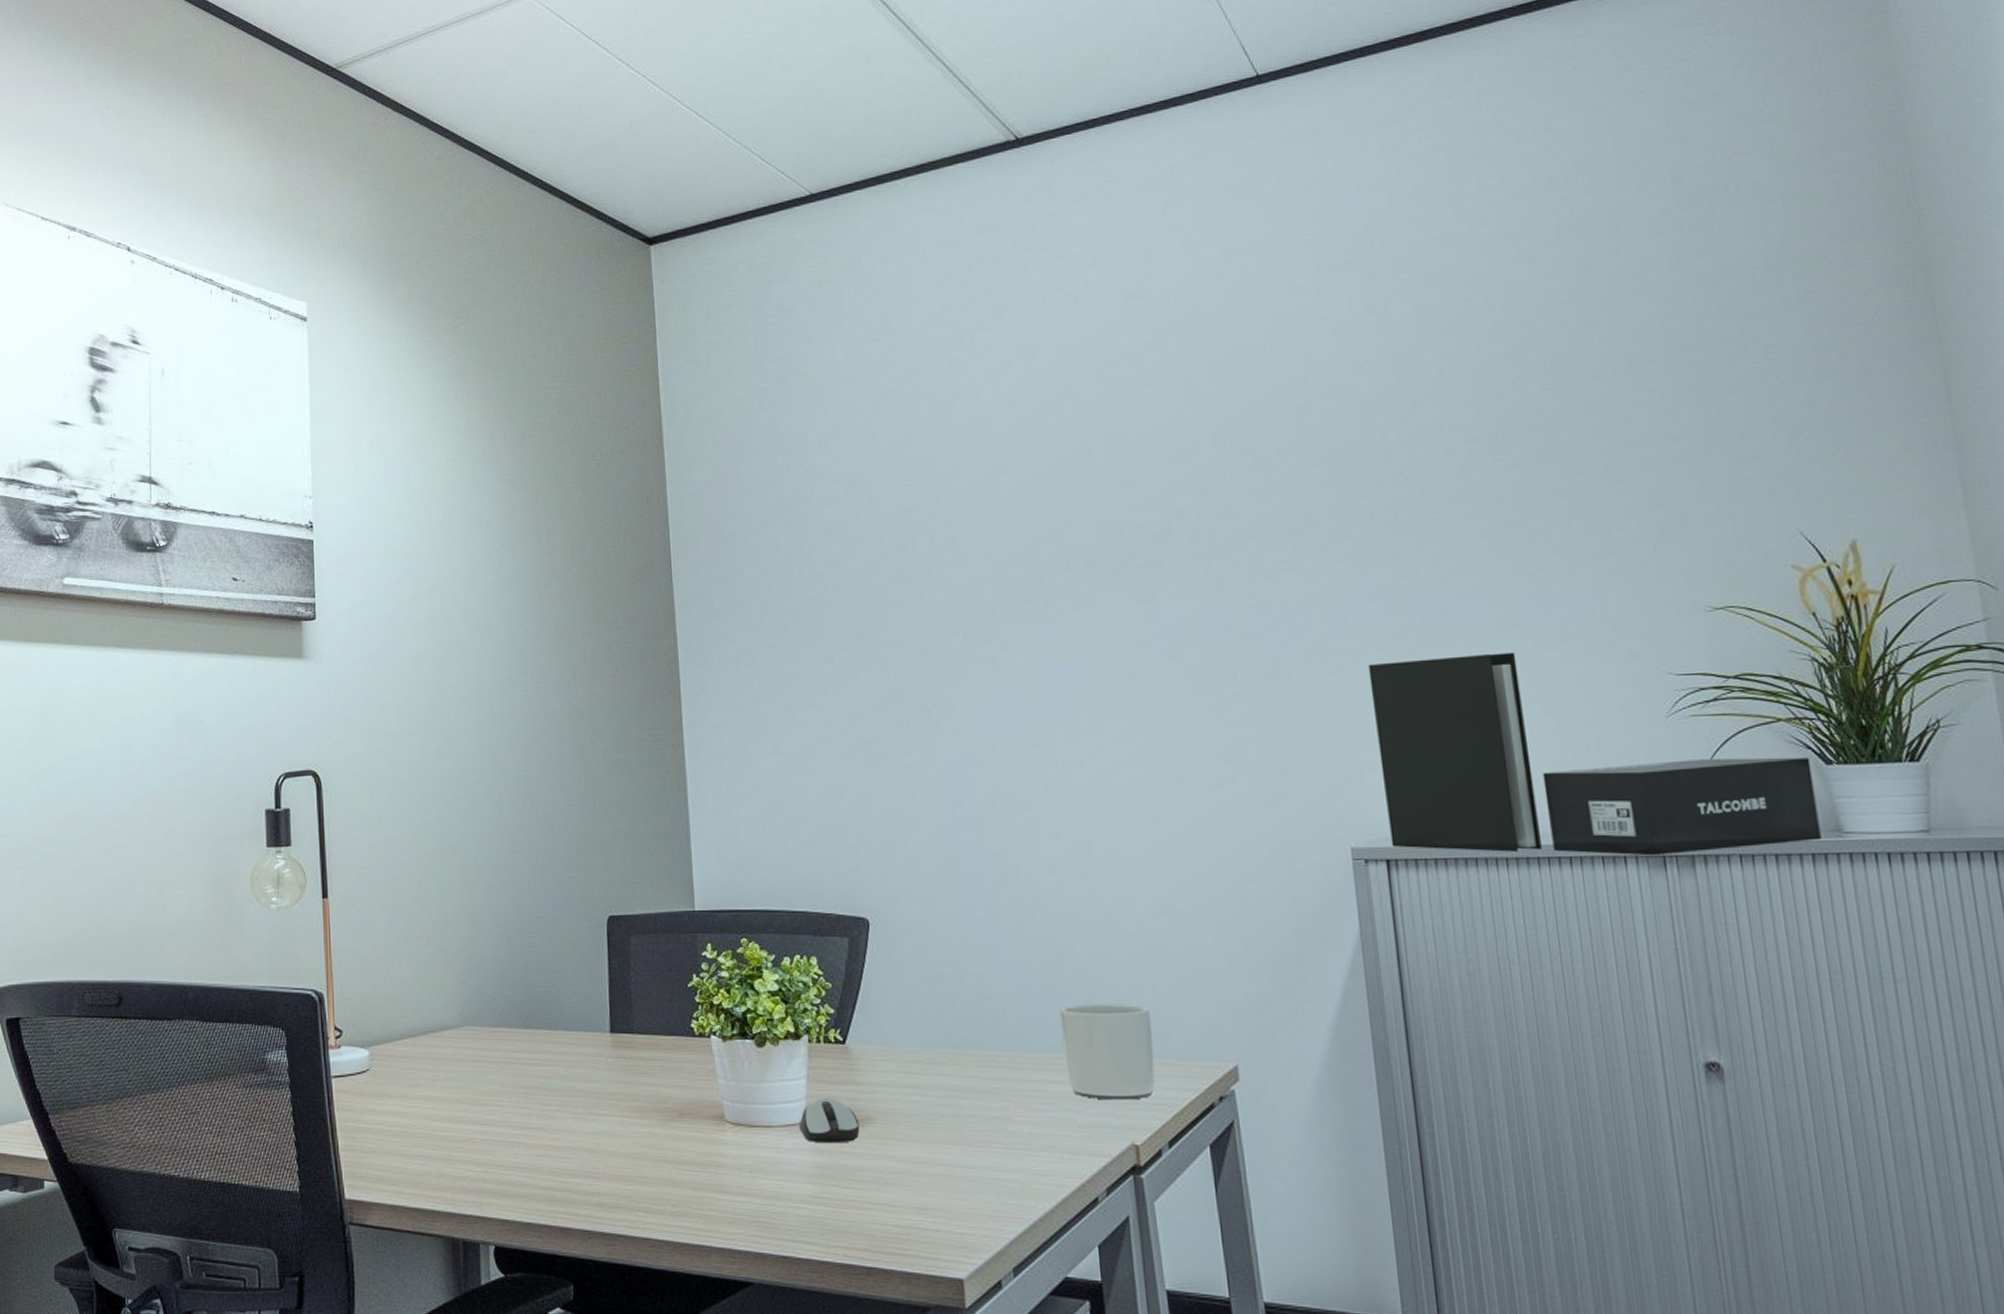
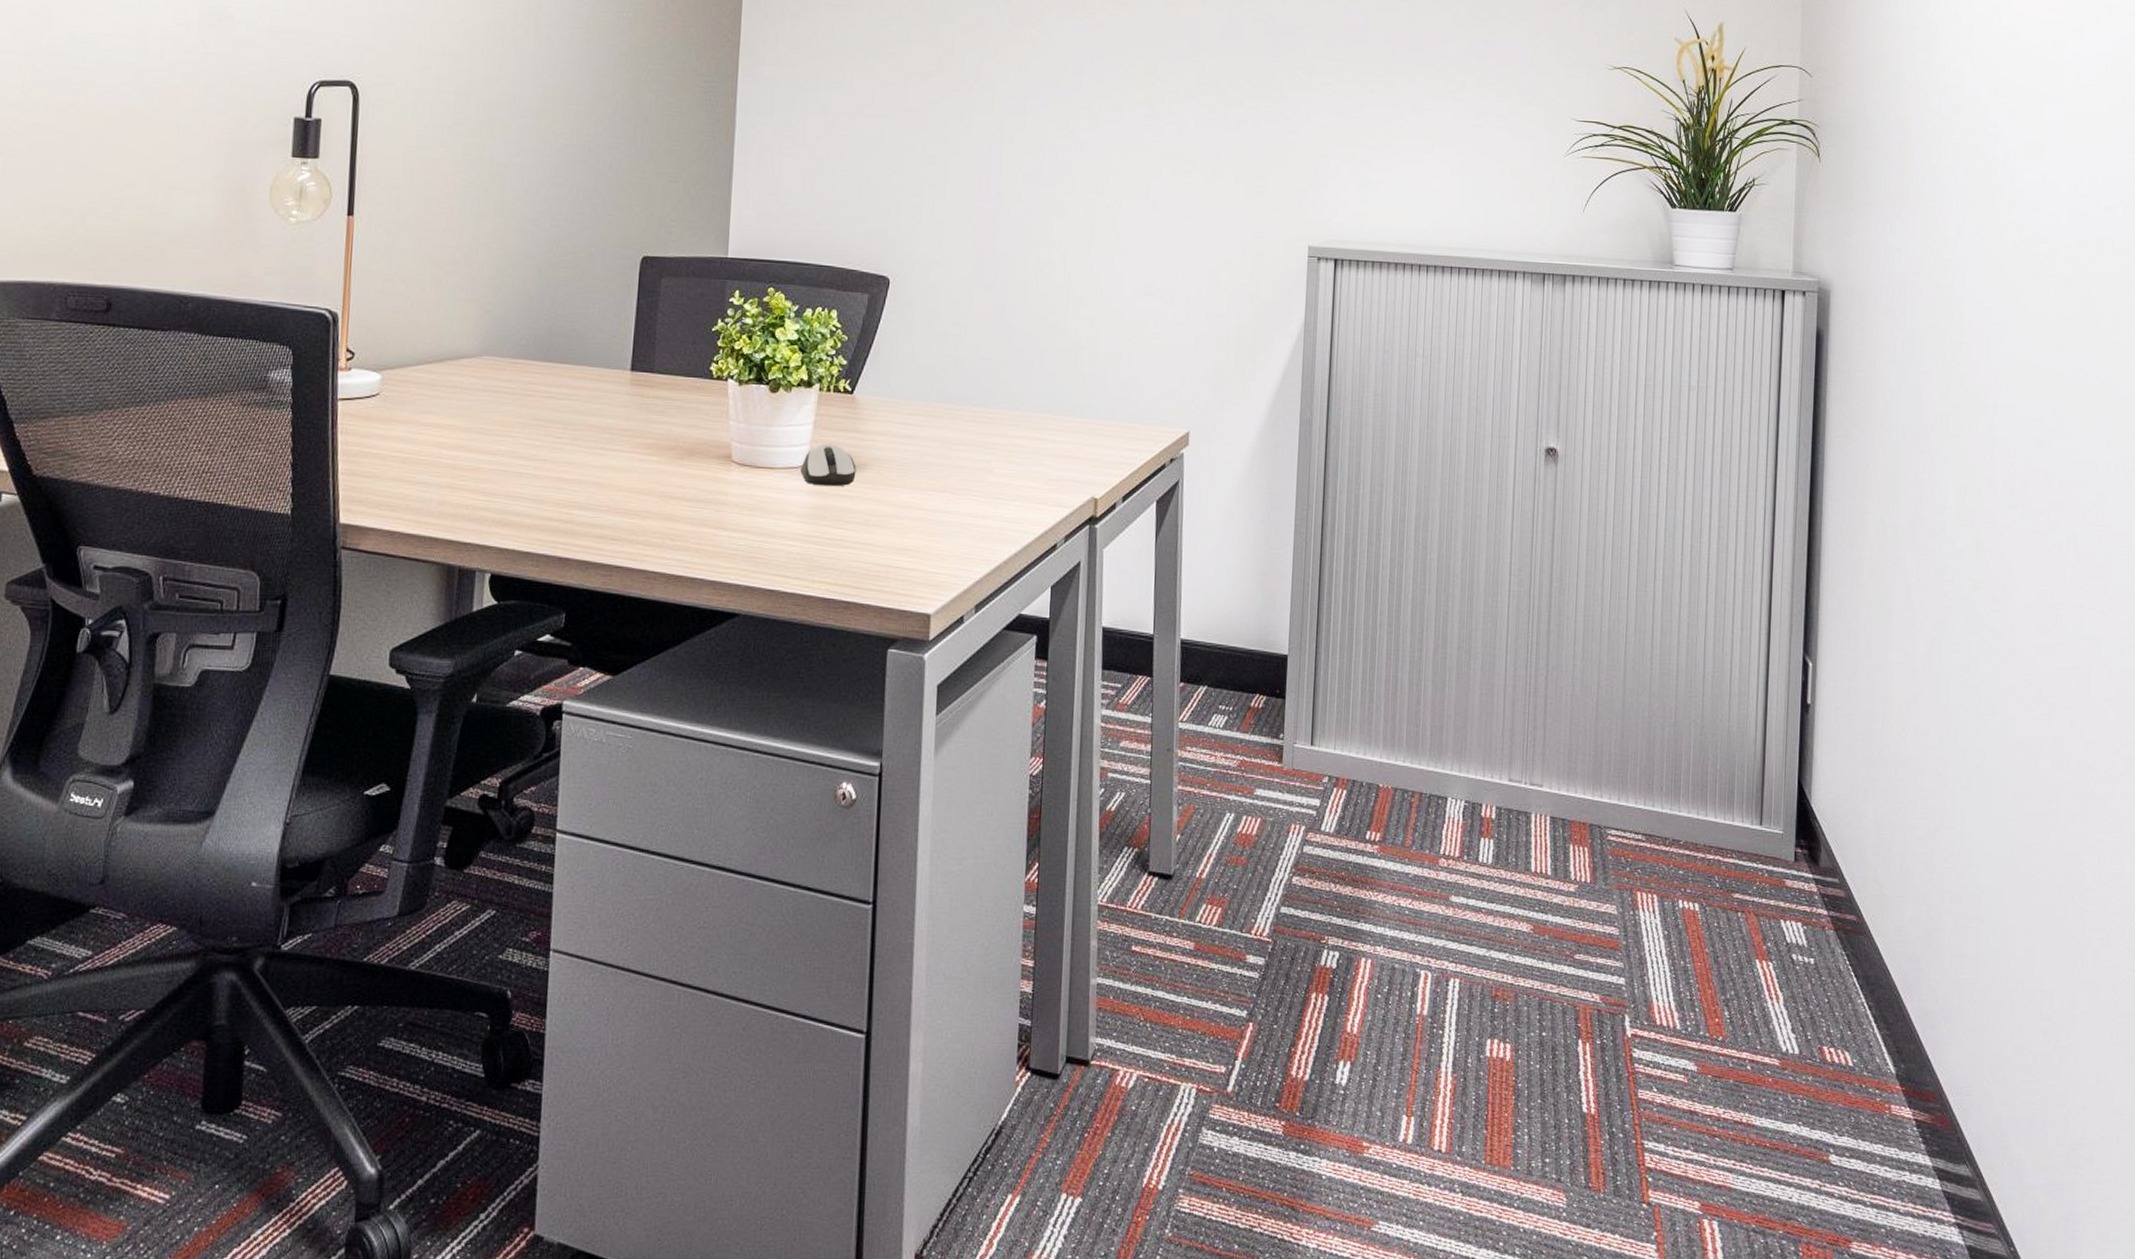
mug: present [1059,1004,1155,1100] -> none [1046,369,1124,458]
binder: present [1368,652,1543,852] -> none [1341,84,1462,261]
box: present [1542,757,1821,856] -> none [1464,193,1661,273]

